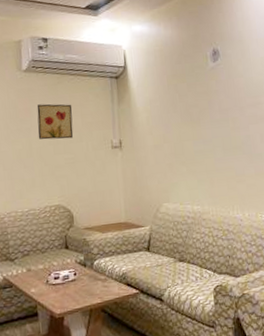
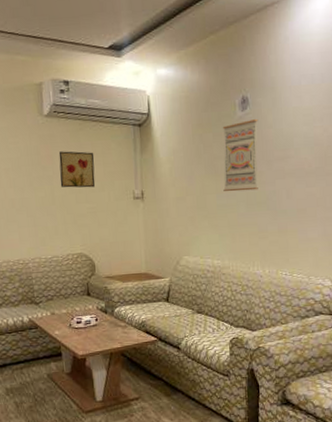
wall art: none [196,68,233,138] -> present [222,118,259,192]

